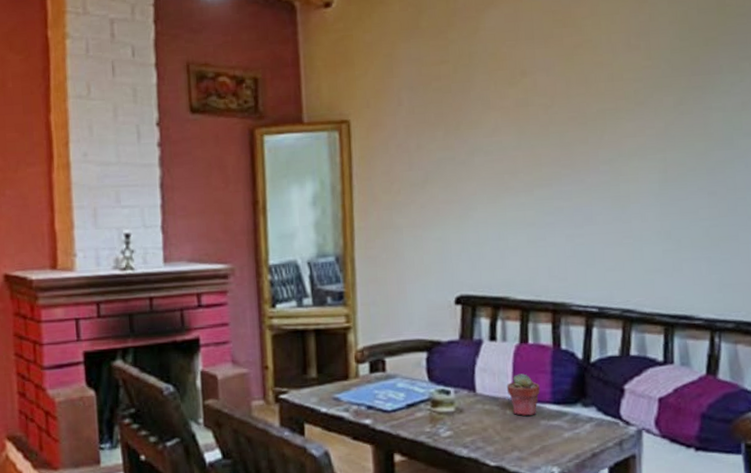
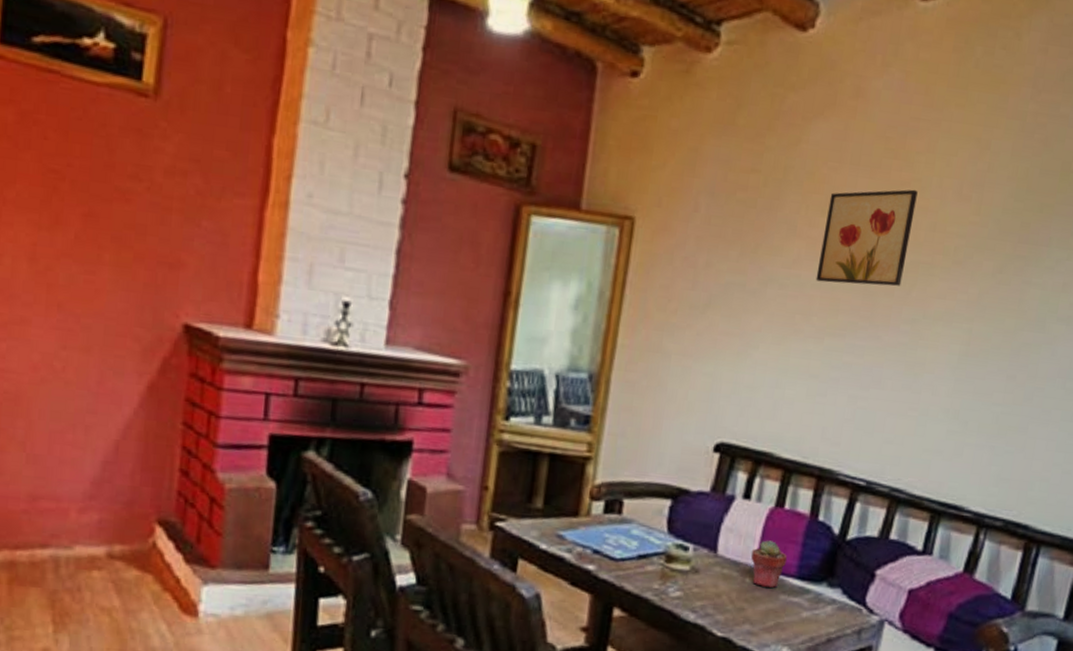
wall art: none [513,49,593,143] -> present [816,189,918,287]

